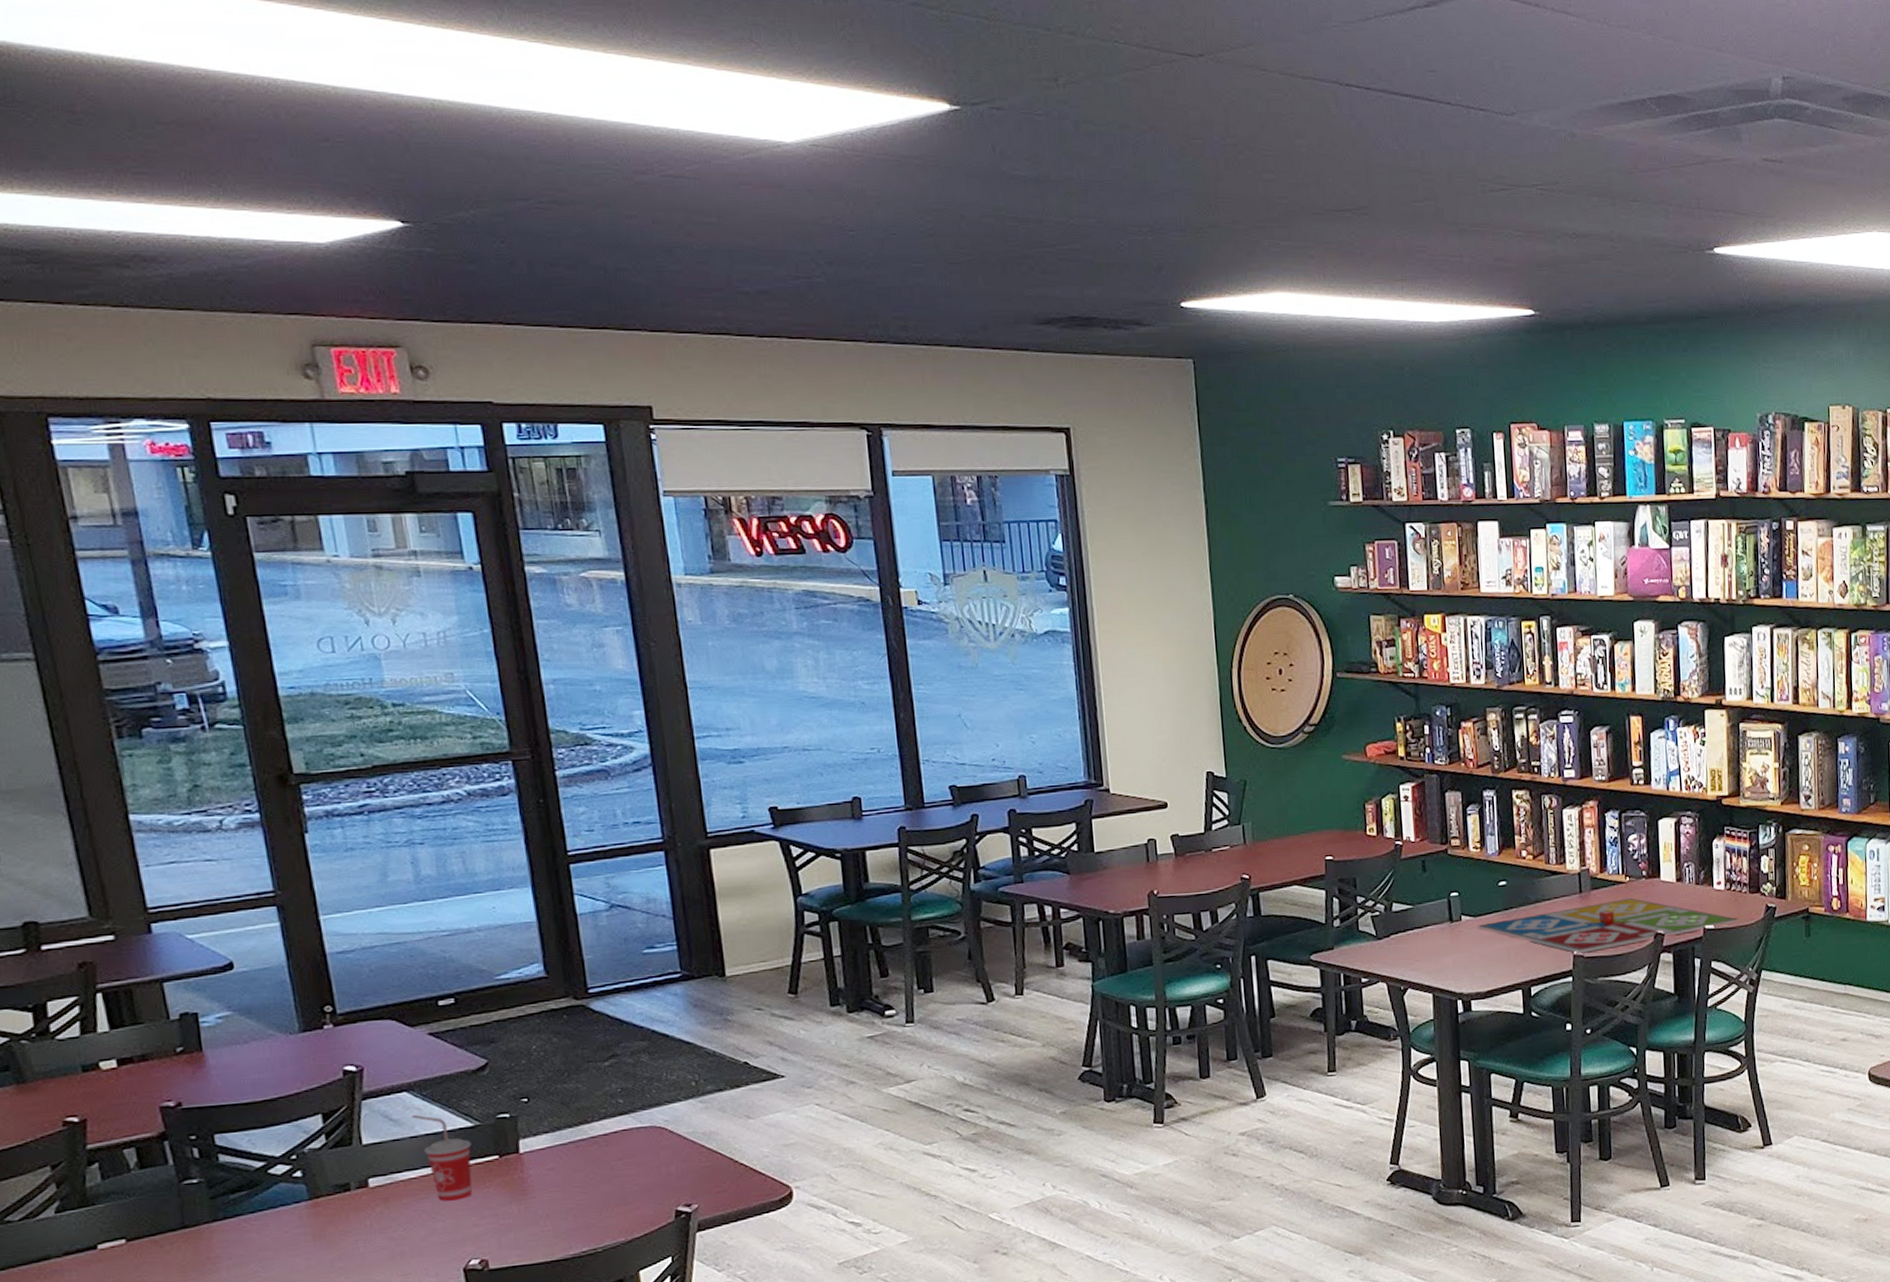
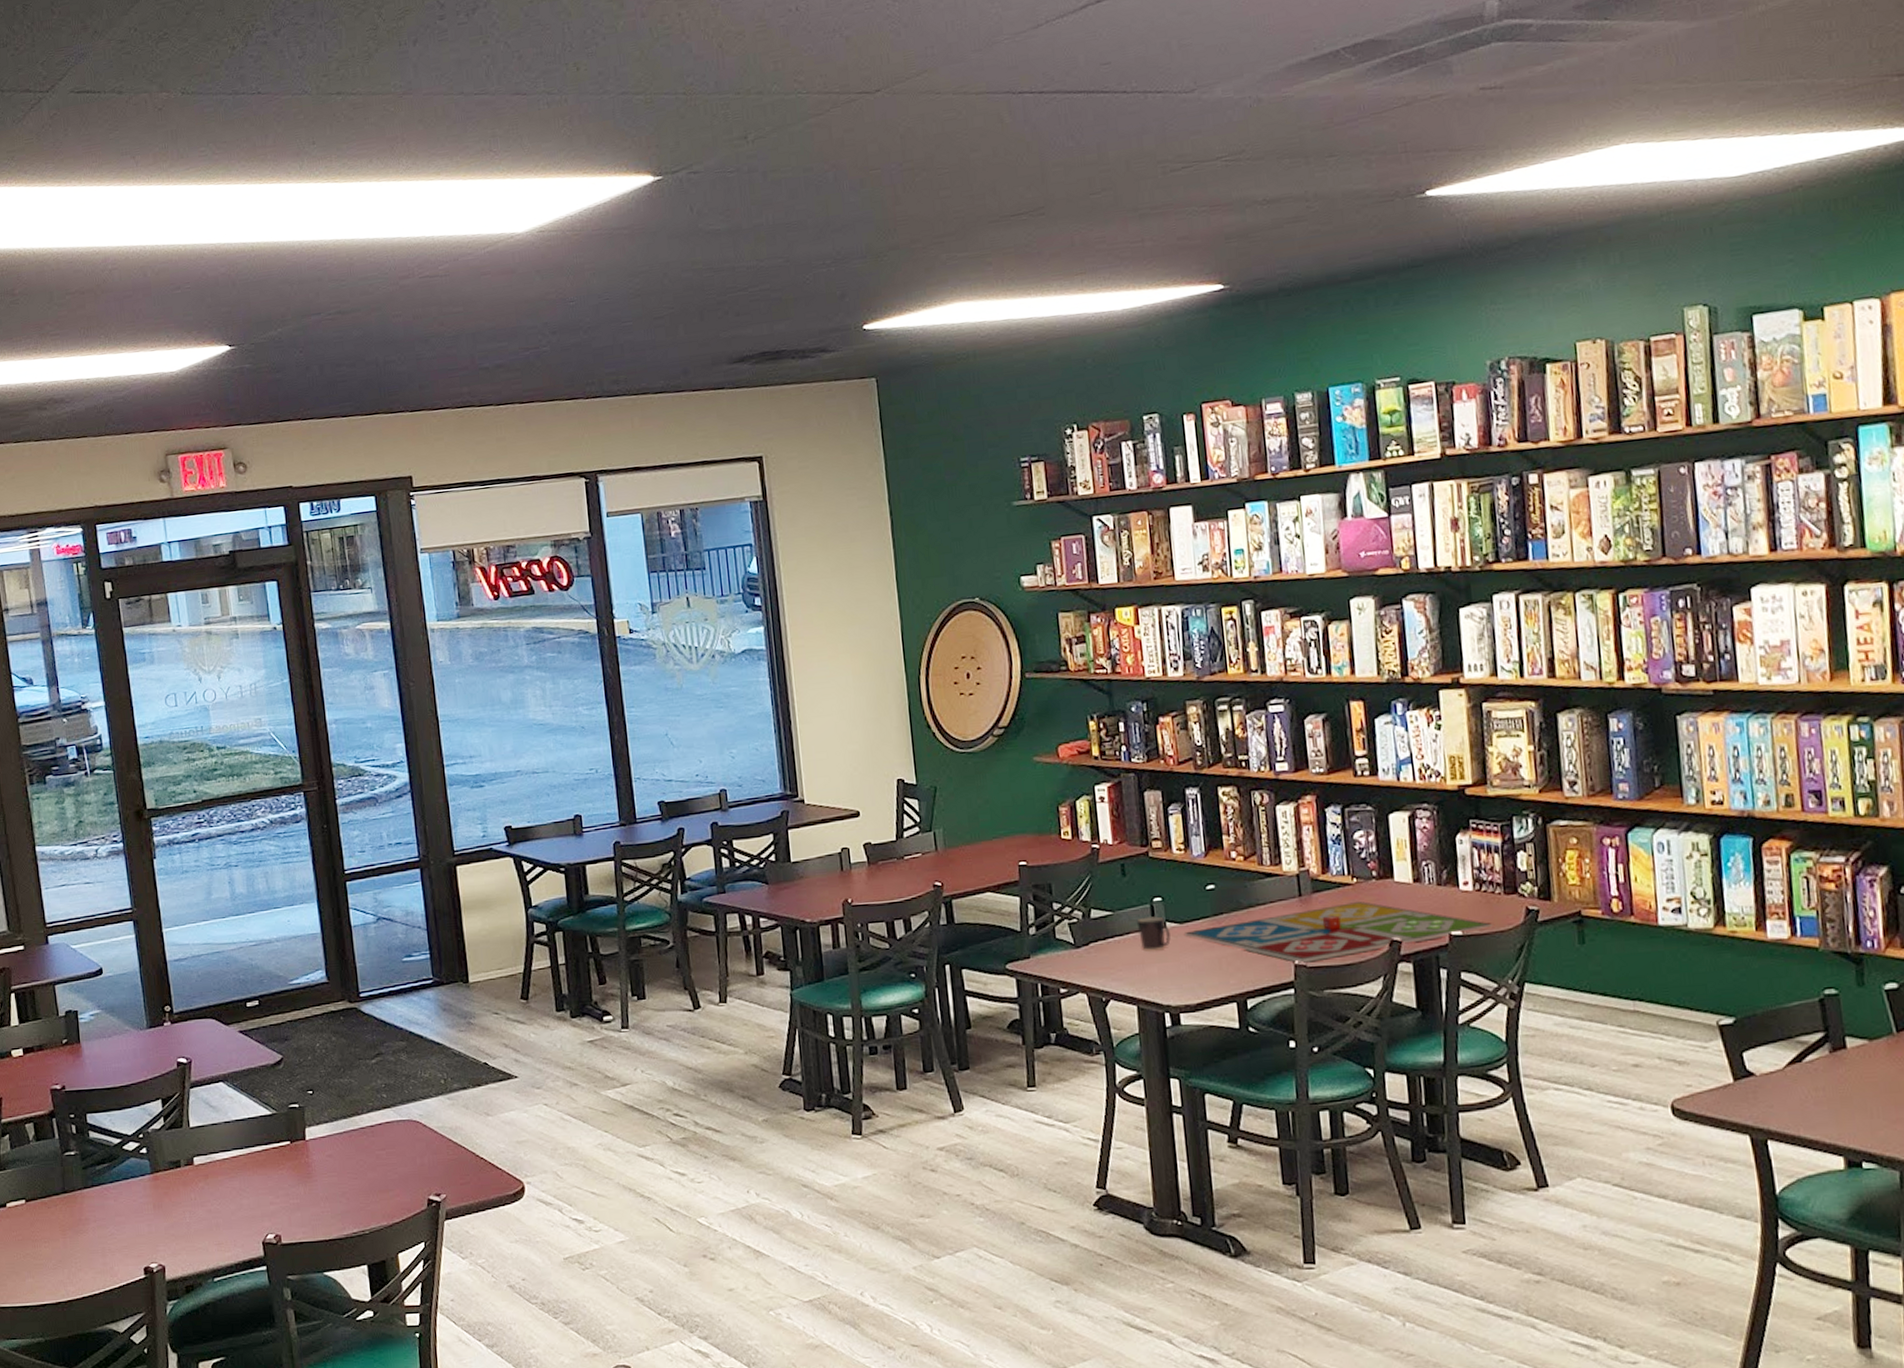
beverage cup: present [411,1114,472,1202] -> none [225,1102,270,1180]
mug: none [1434,909,1465,944] -> present [1136,915,1171,953]

